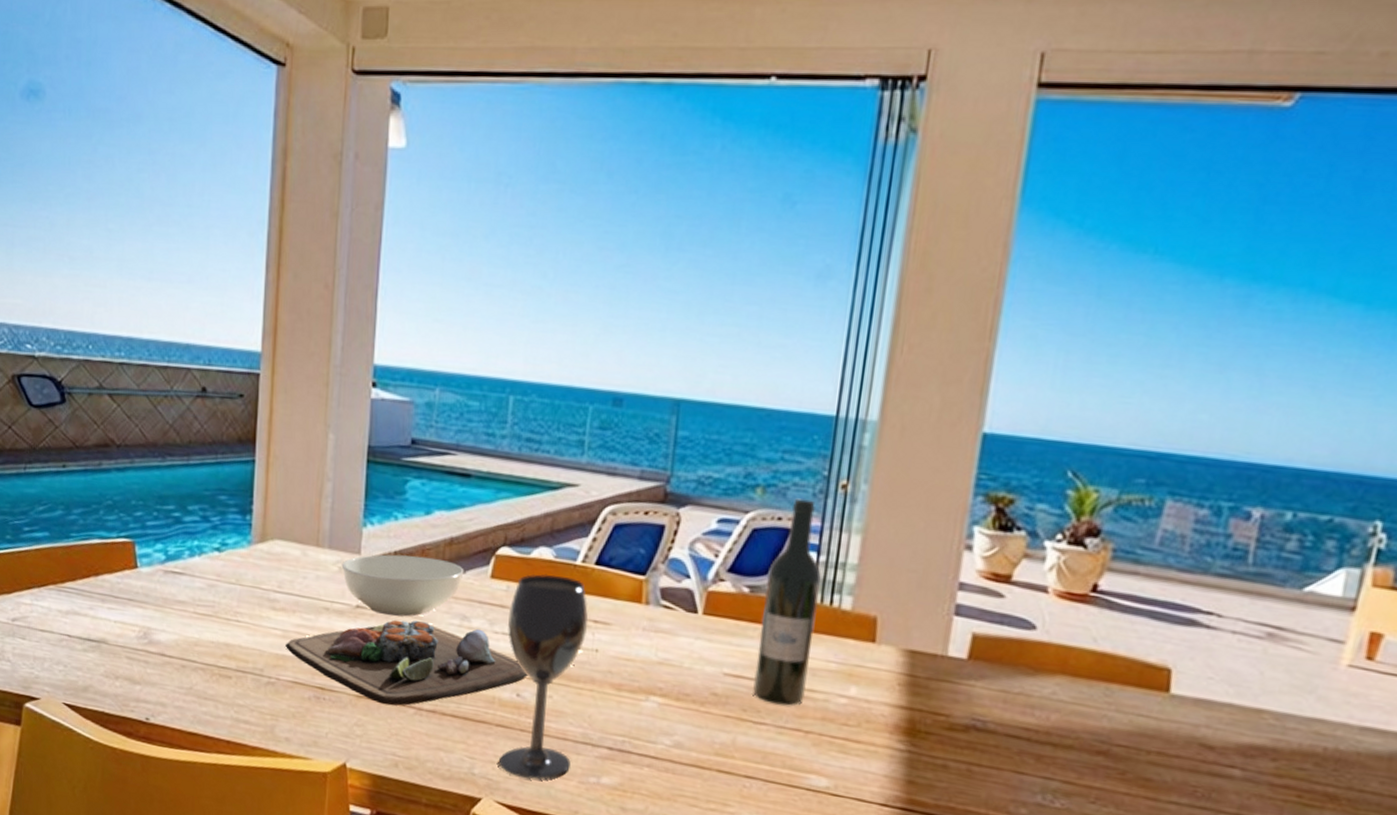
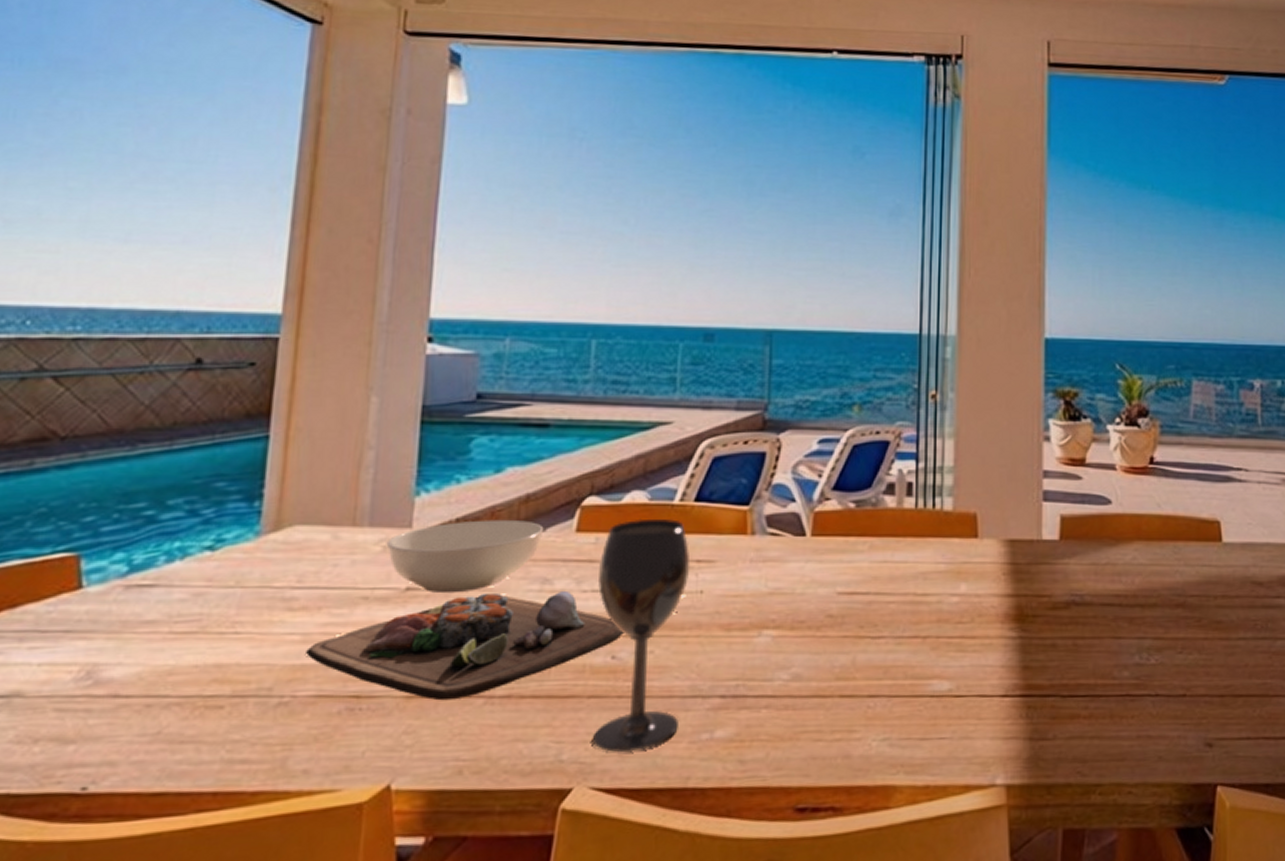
wine bottle: present [753,498,821,706] -> none [867,412,922,615]

